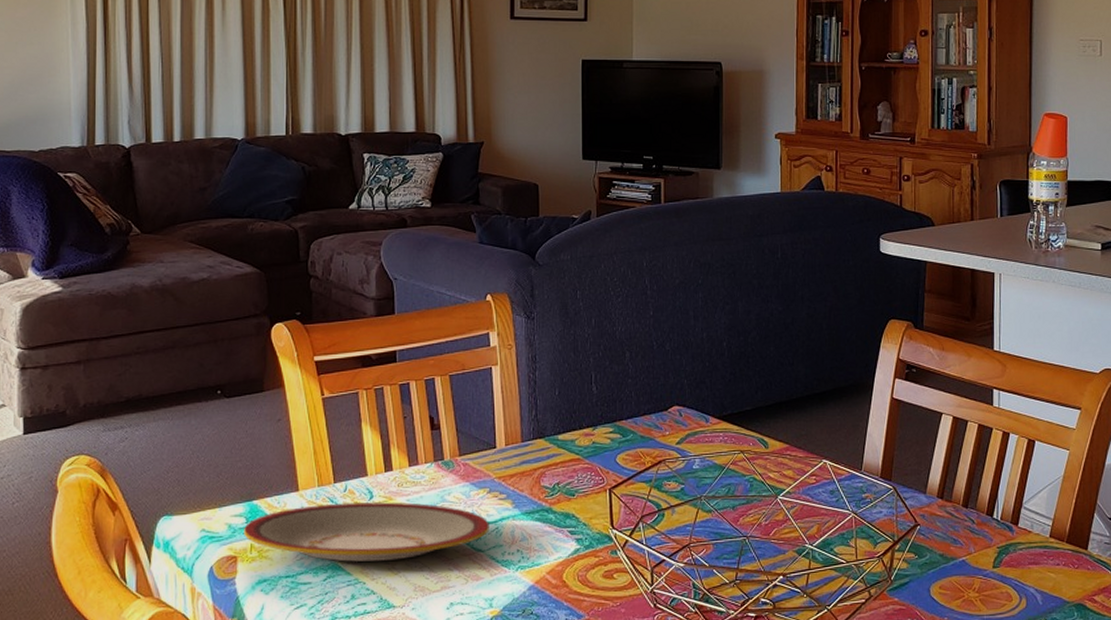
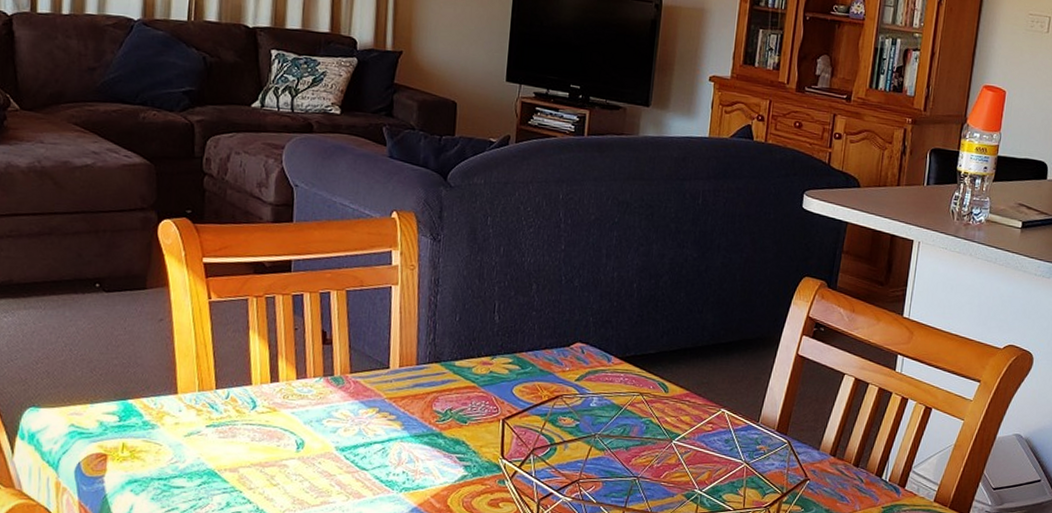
plate: present [244,502,489,562] -> none [116,409,376,472]

